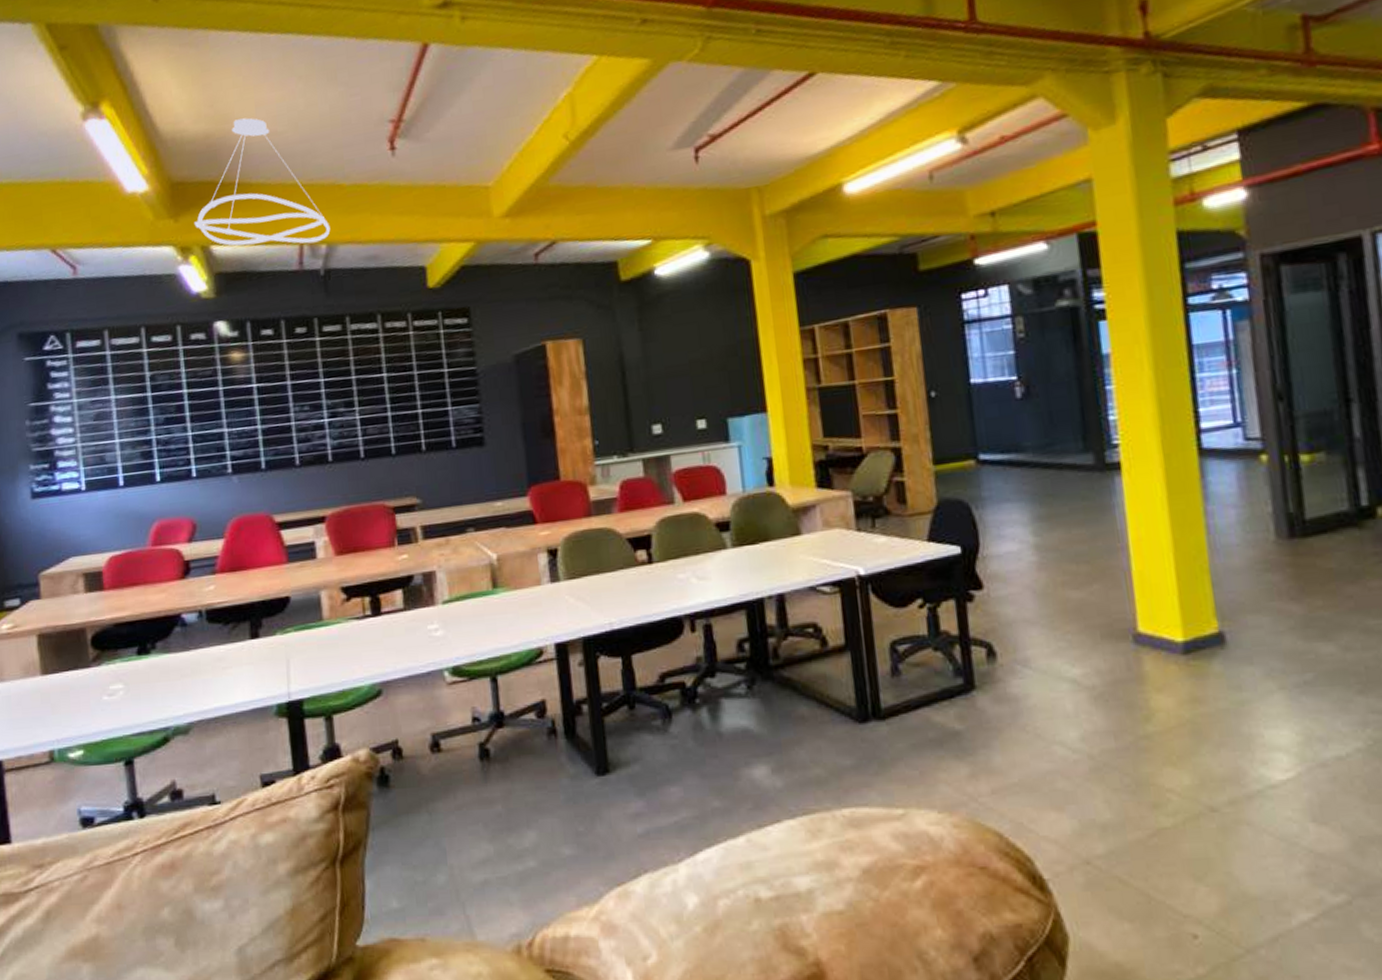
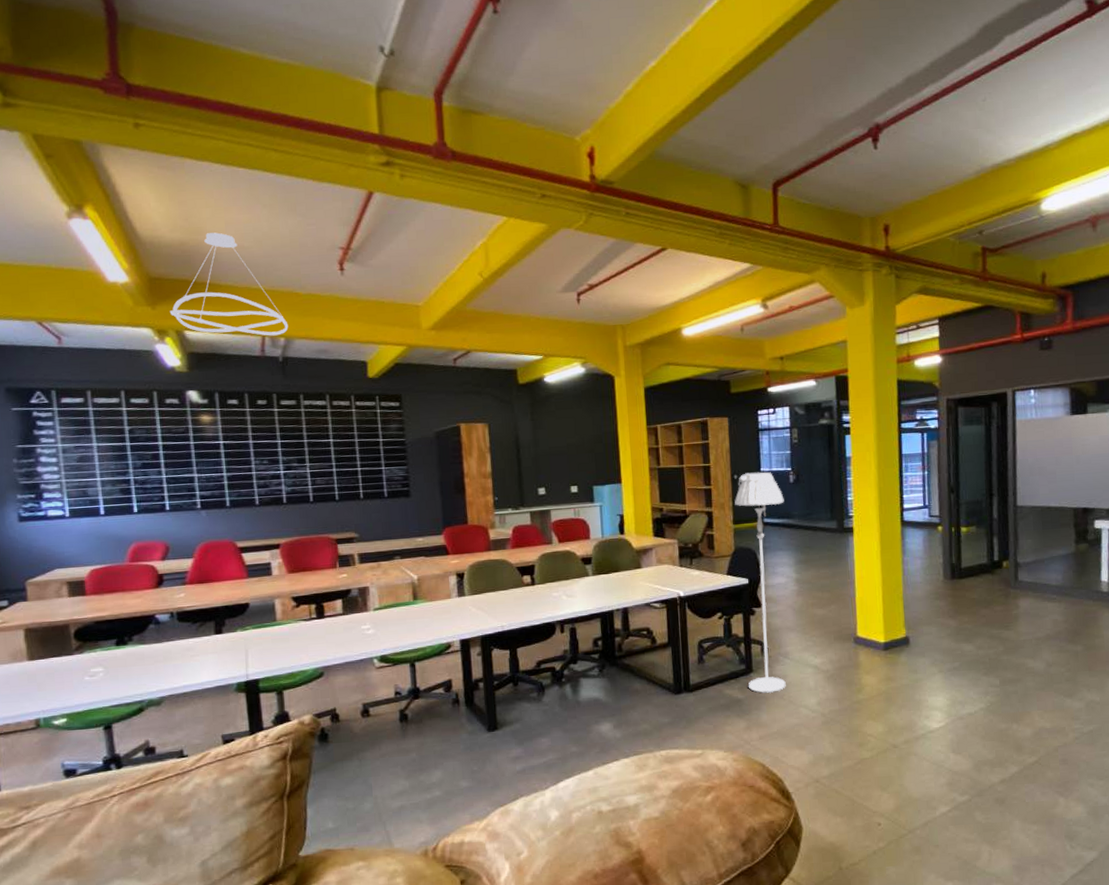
floor lamp: none [933,384,1029,723] -> present [735,472,786,694]

